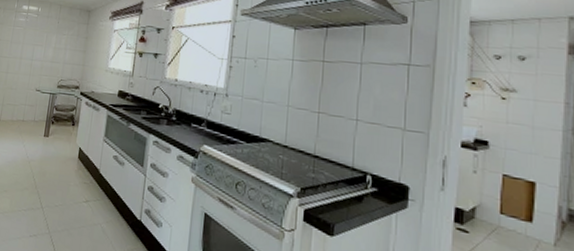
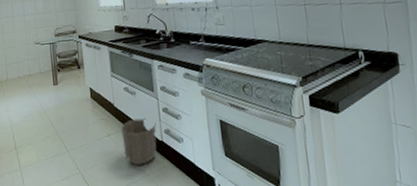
waste basket: none [99,190,138,241] -> present [121,118,157,165]

